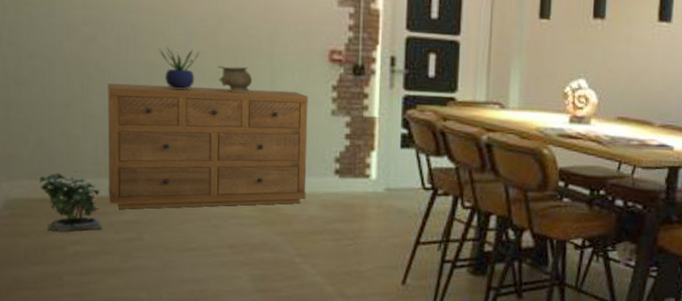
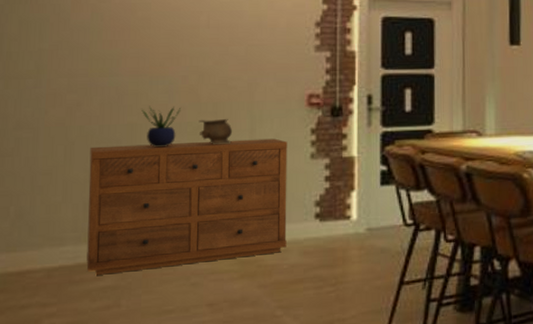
potted plant: present [39,171,103,232] -> none [17,239,80,306]

